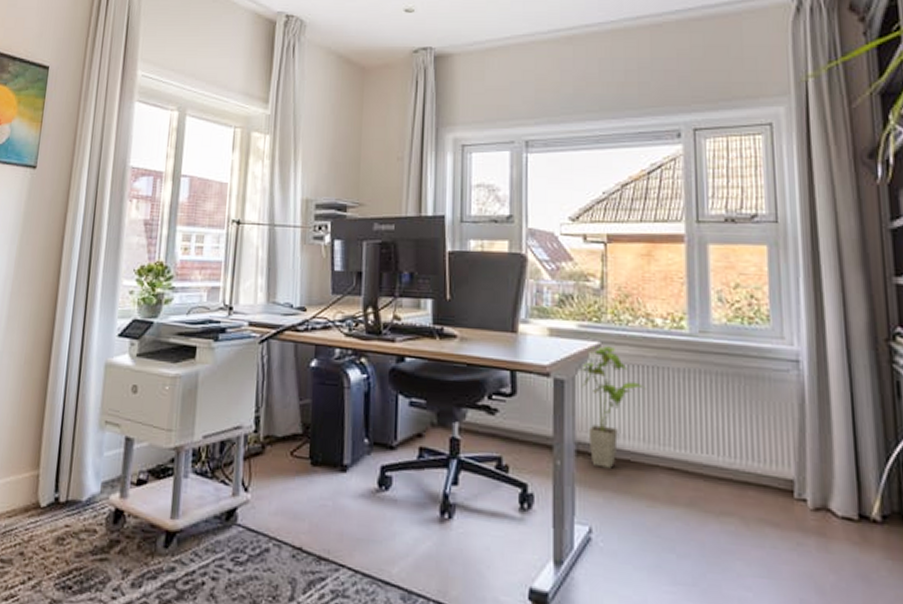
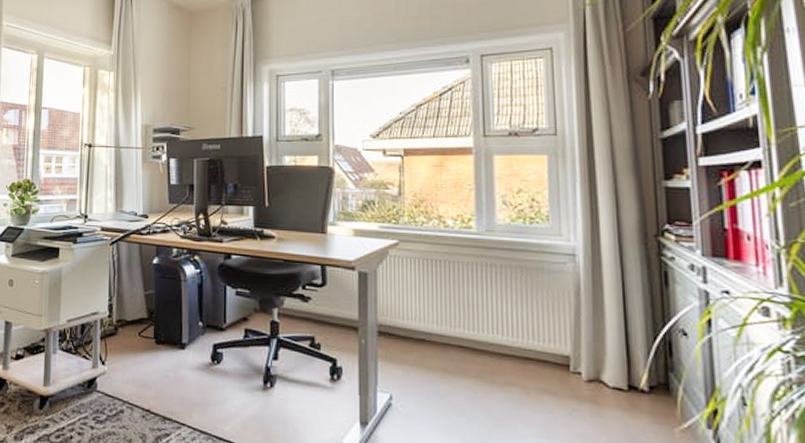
house plant: present [581,346,647,468] -> none [382,244,440,346]

